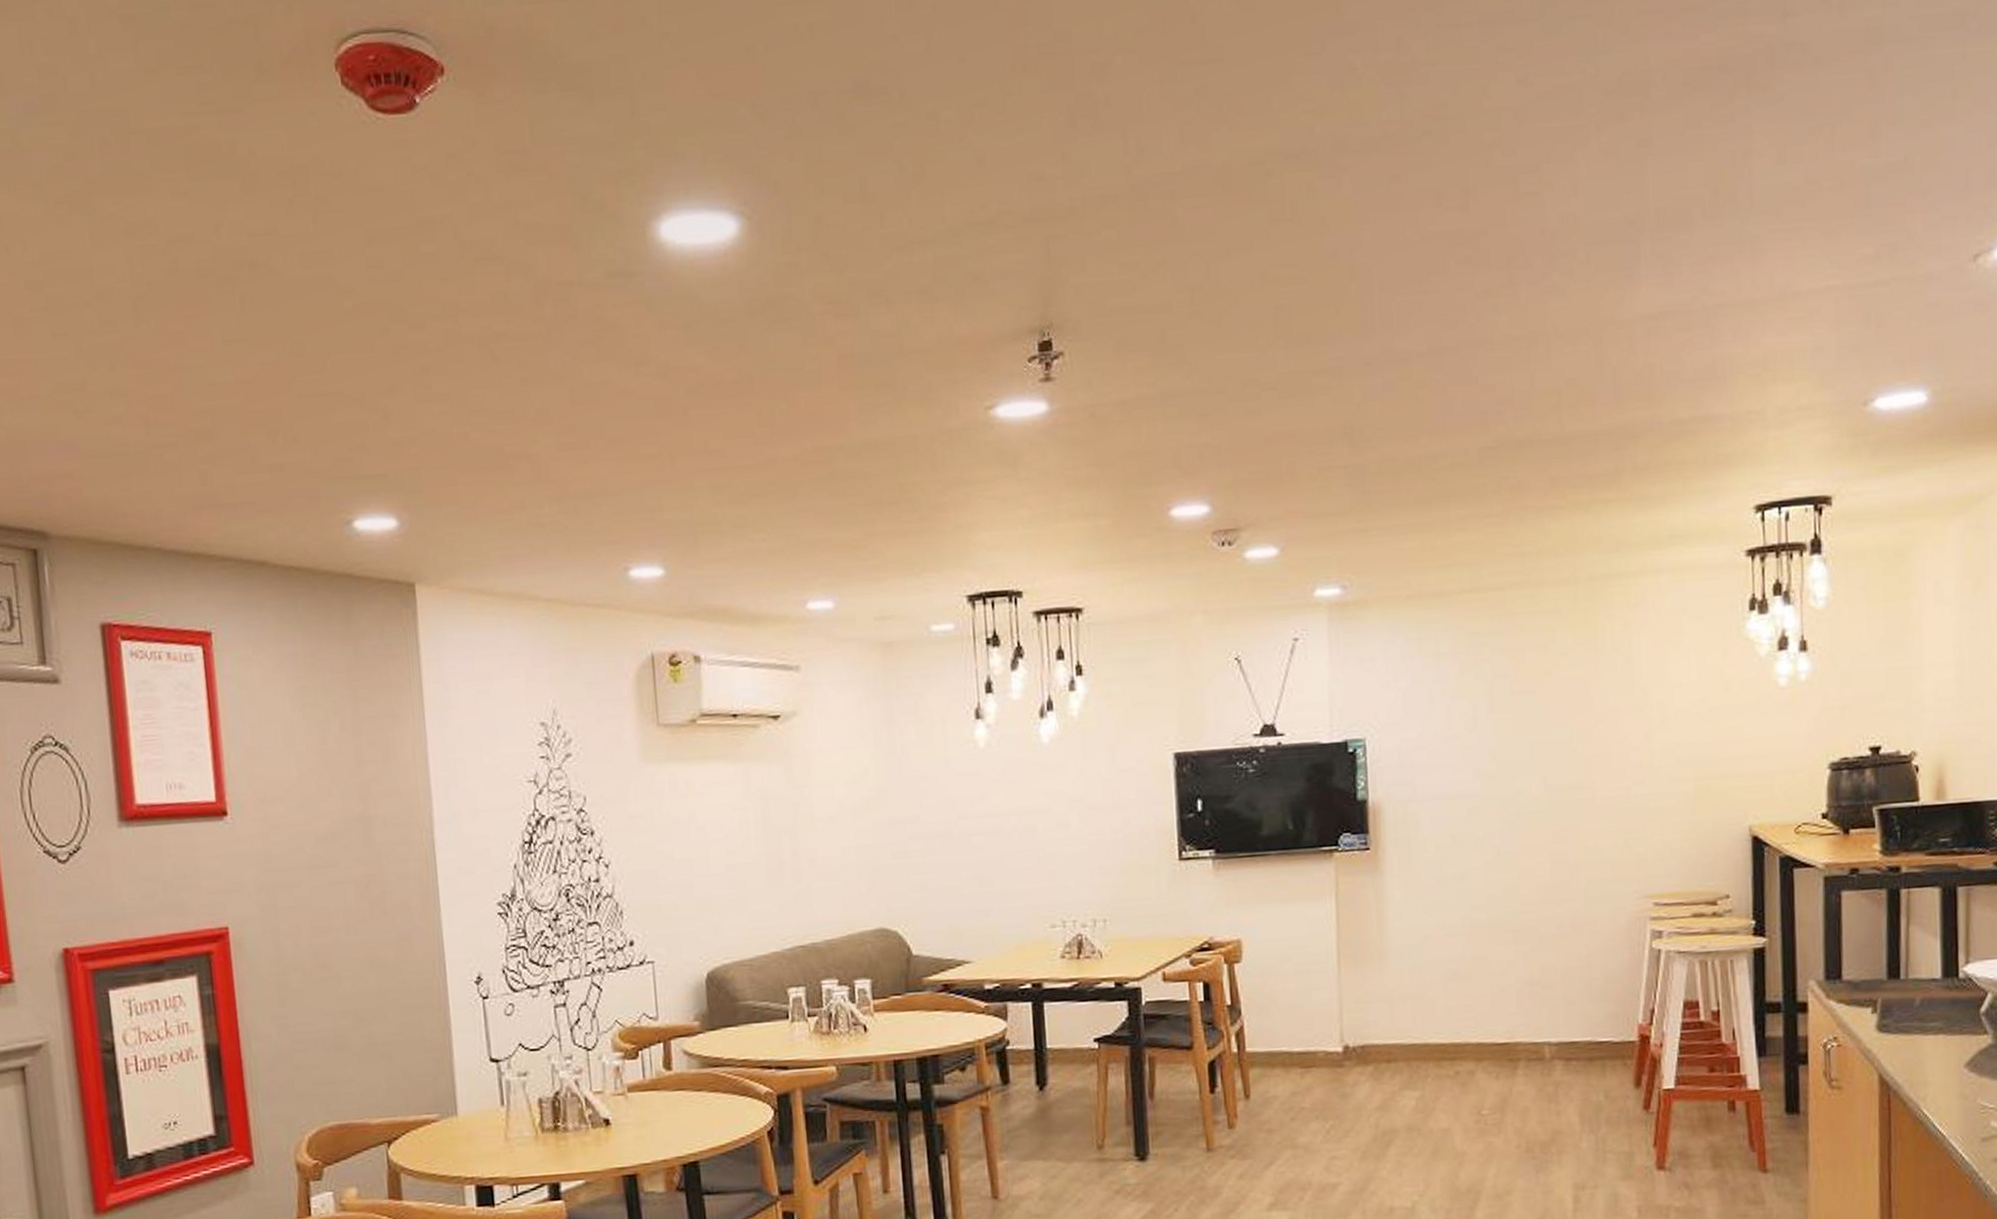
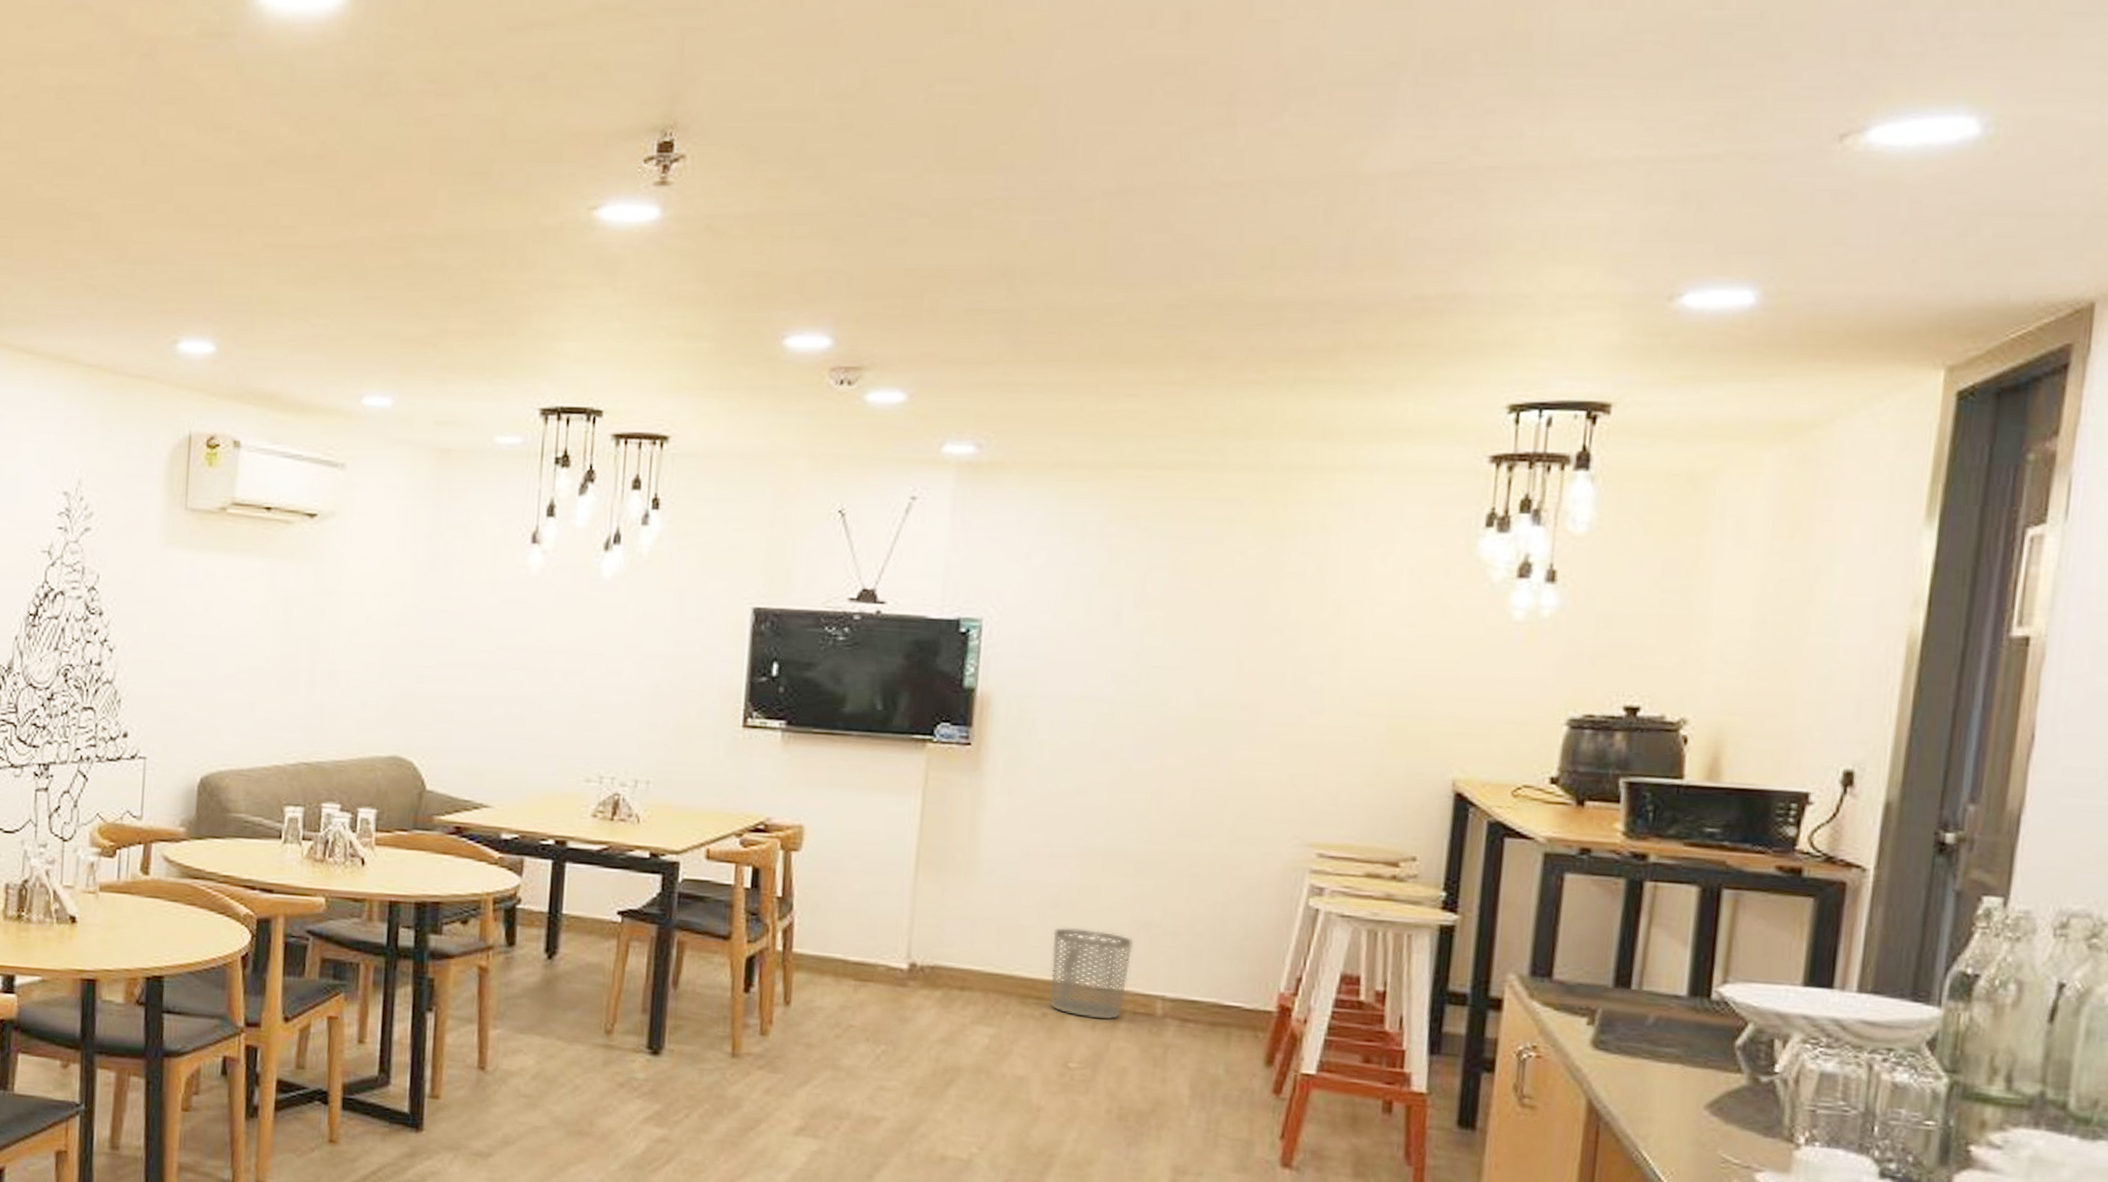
waste bin: none [1456,993,1521,1071] -> present [1049,926,1134,1020]

